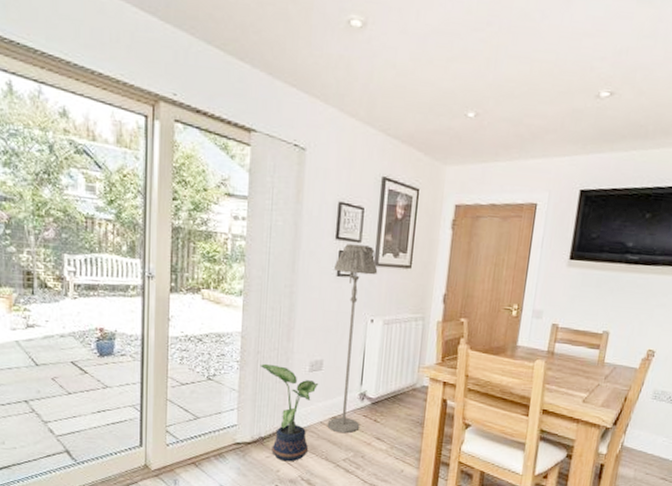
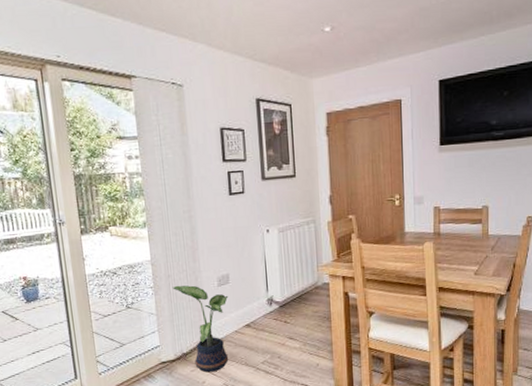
floor lamp: present [327,244,378,434] -> none [226,163,272,339]

